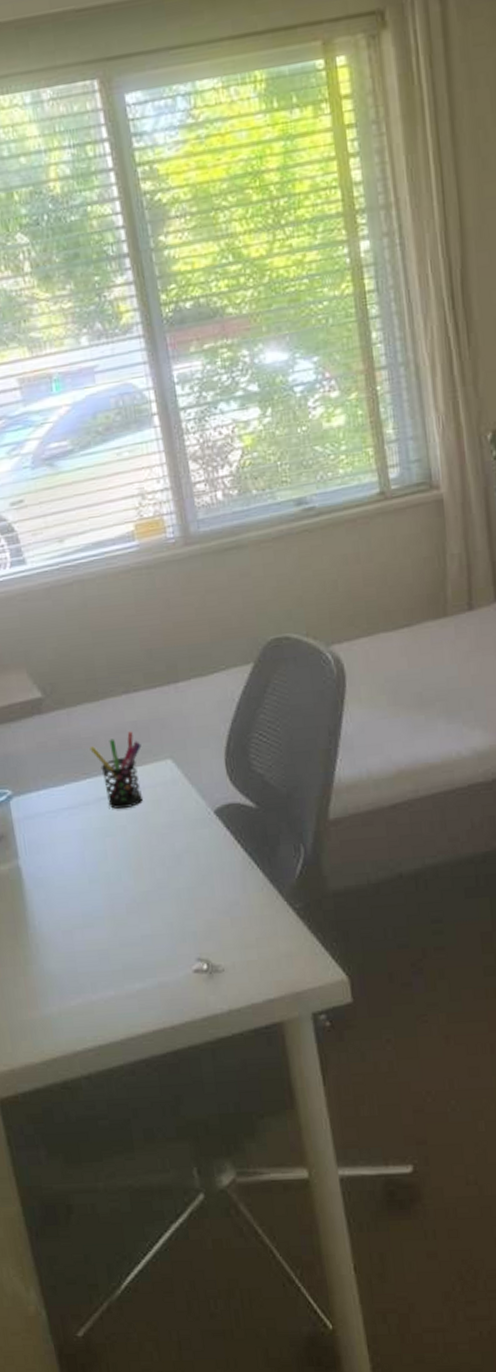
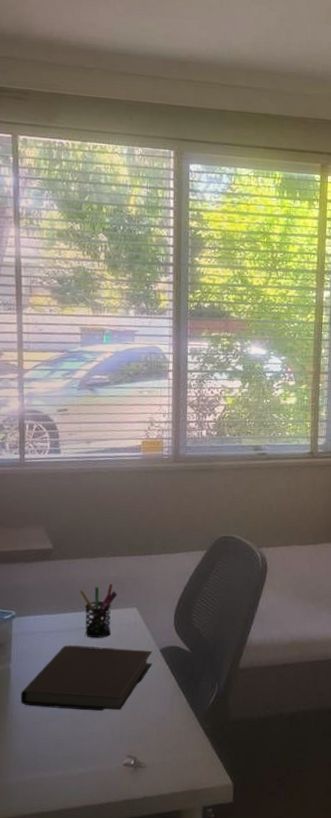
notebook: none [40,814,207,912] -> present [20,645,153,711]

